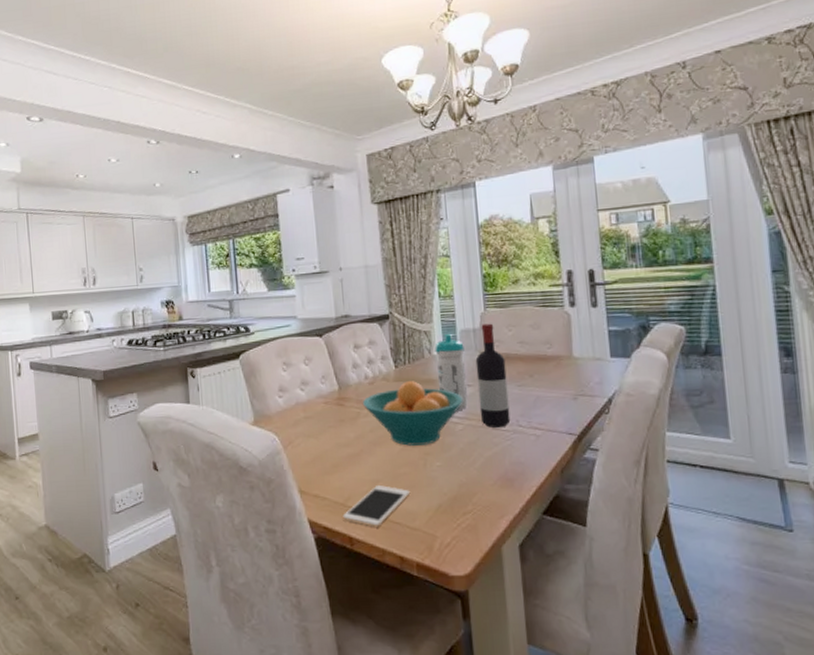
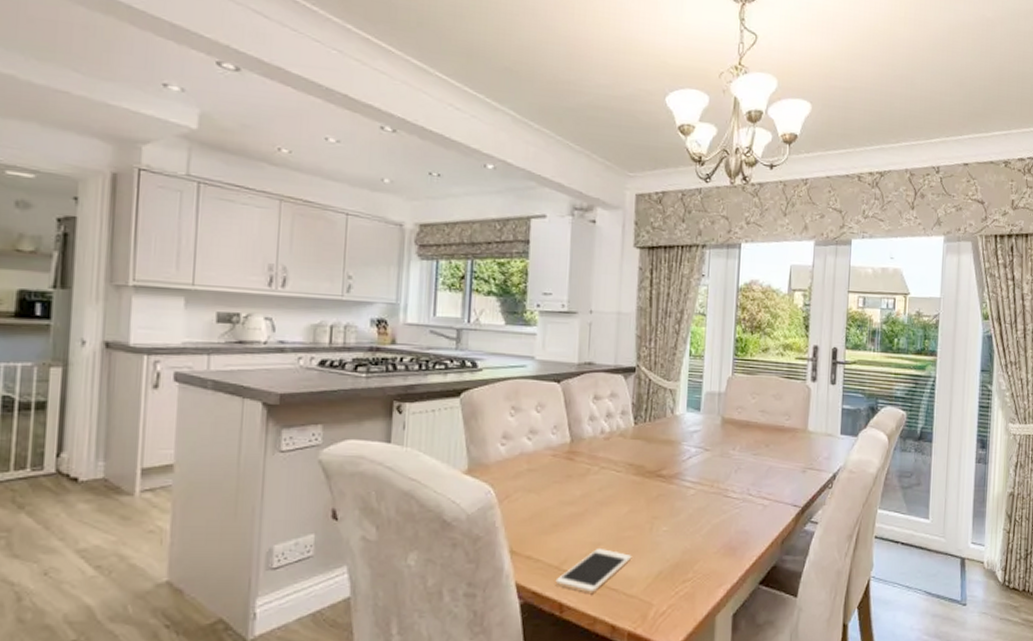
fruit bowl: present [362,381,463,446] -> none [594,440,699,508]
water bottle: present [435,333,468,410] -> none [677,394,708,474]
wine bottle: present [475,323,511,429] -> none [713,388,745,496]

